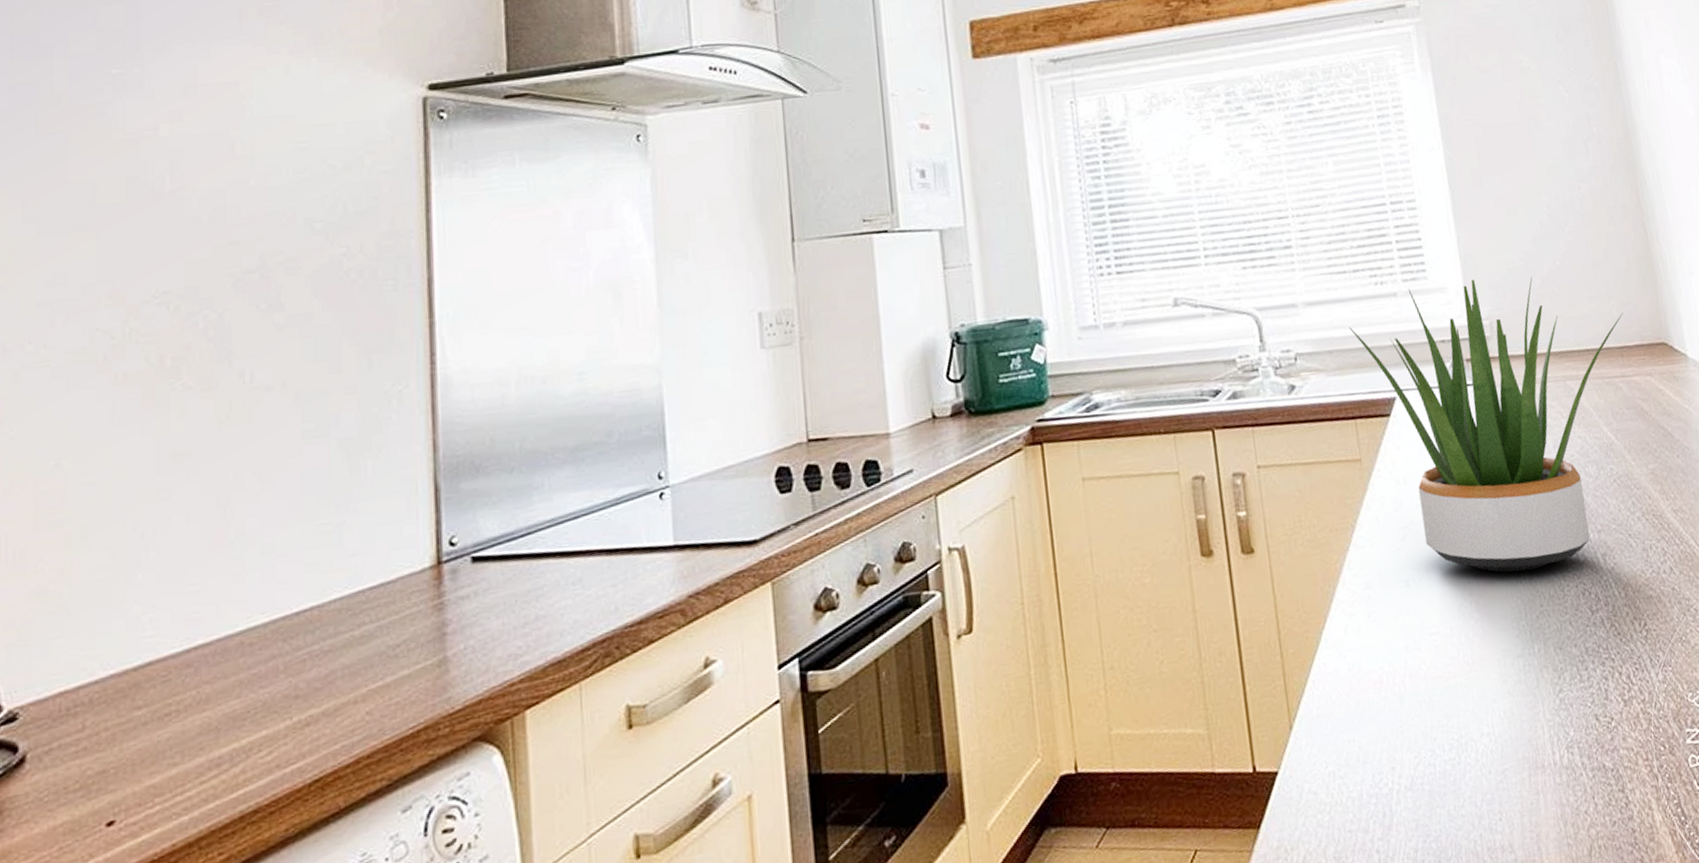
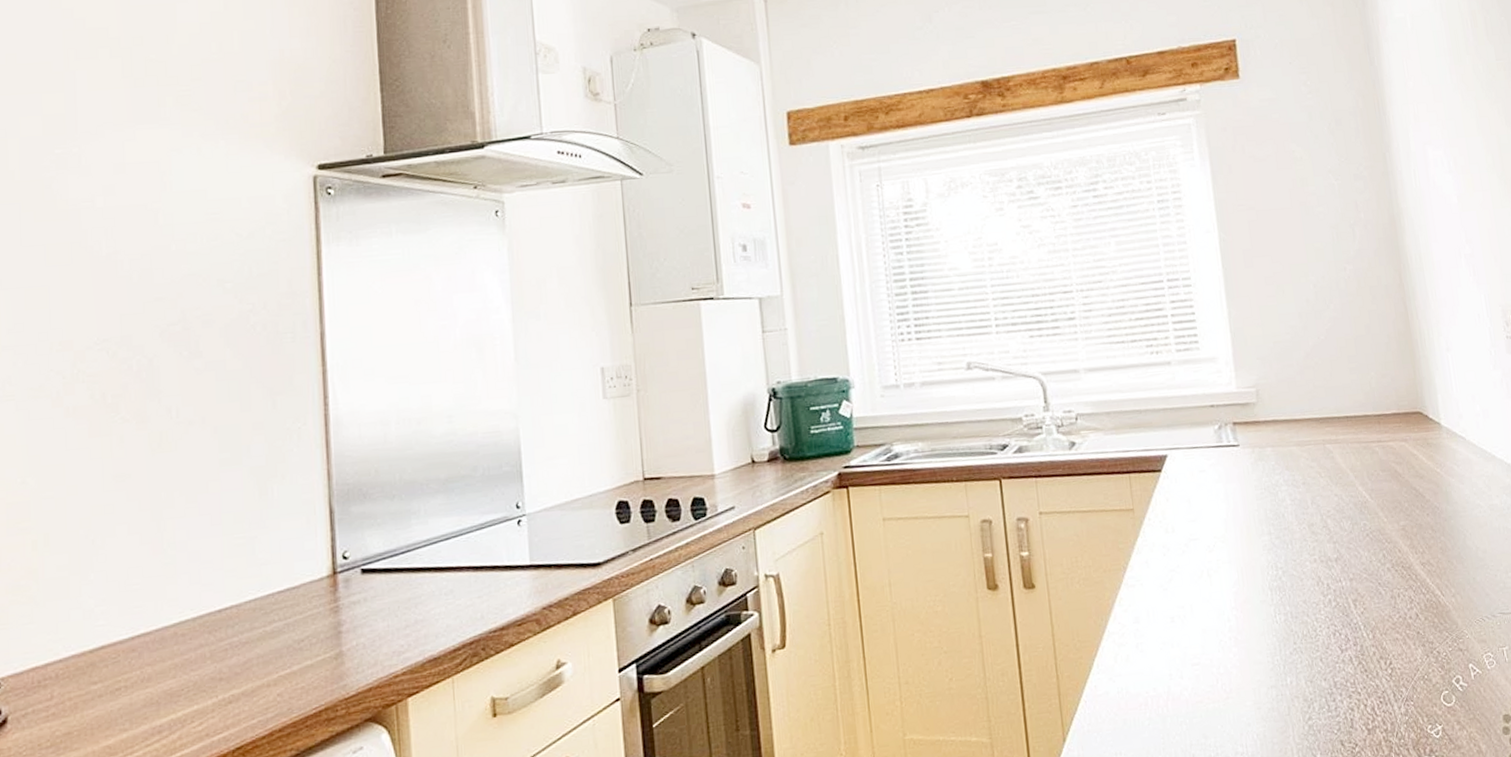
potted plant: present [1349,277,1623,573] -> none [1126,350,1382,613]

